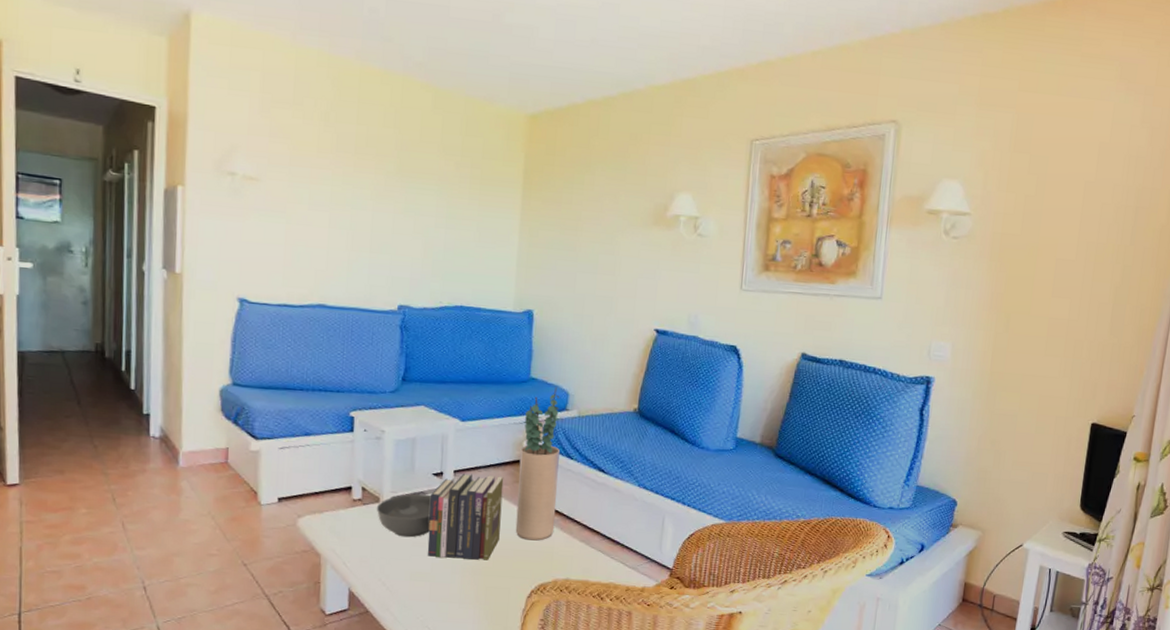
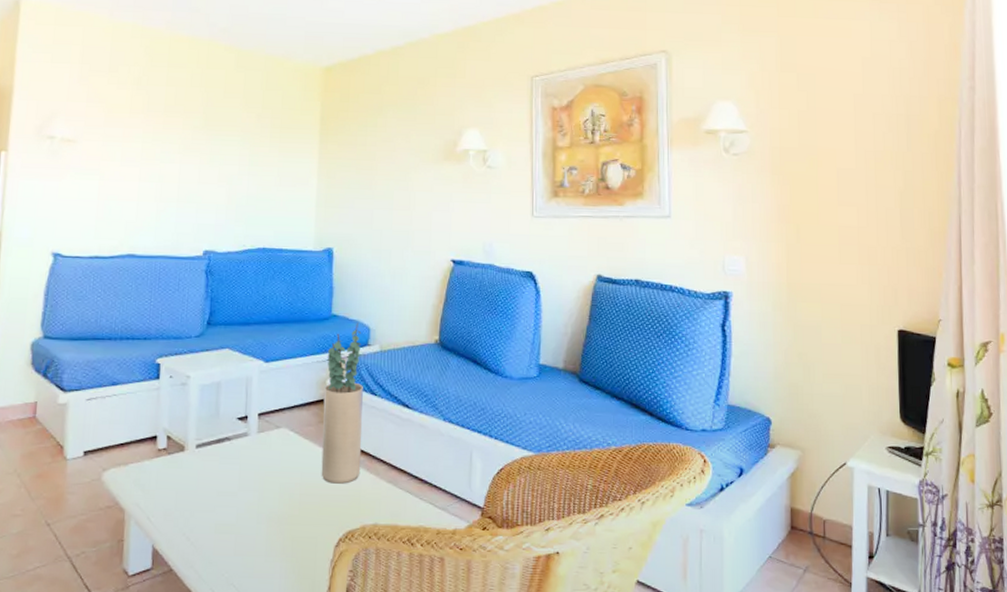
bowl: present [376,493,432,538] -> none [181,439,237,487]
books: present [427,473,504,561] -> none [232,416,308,508]

